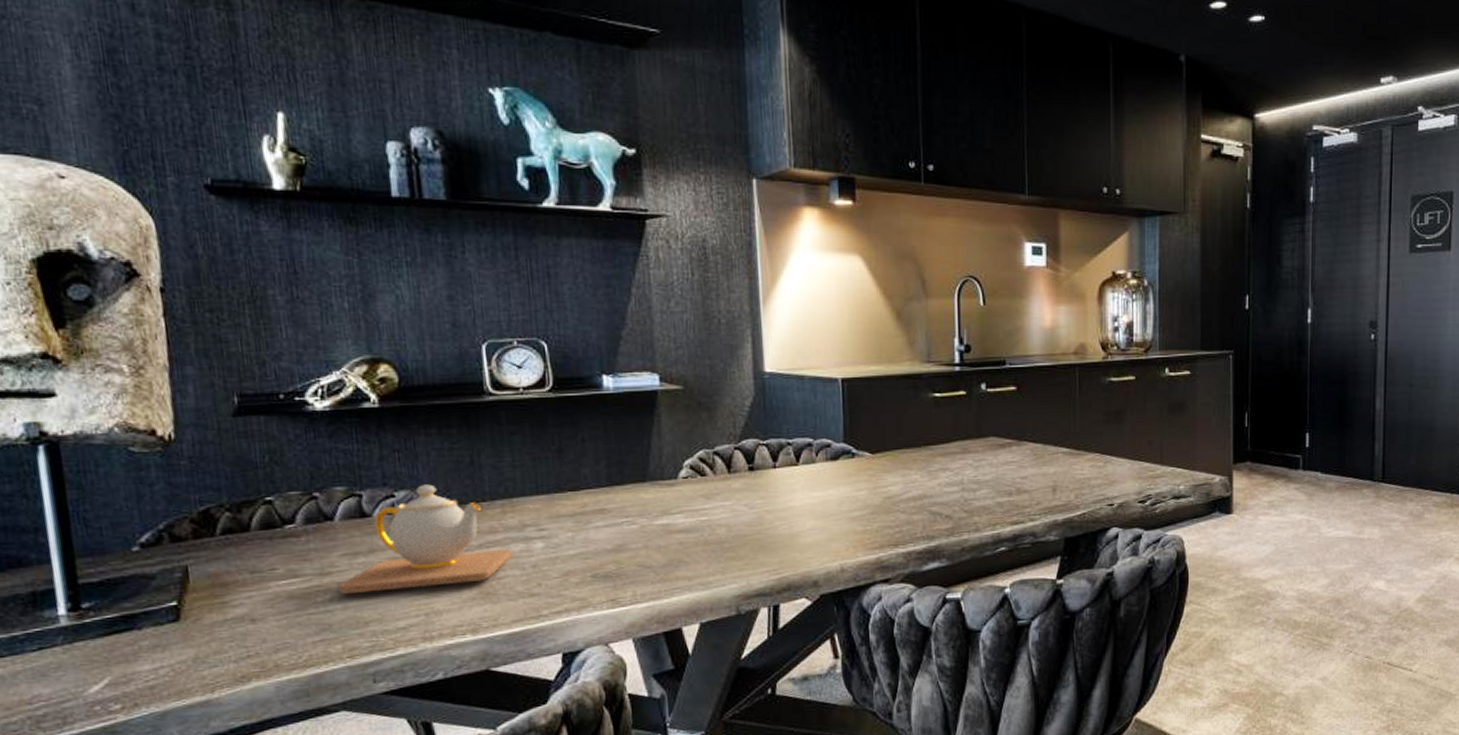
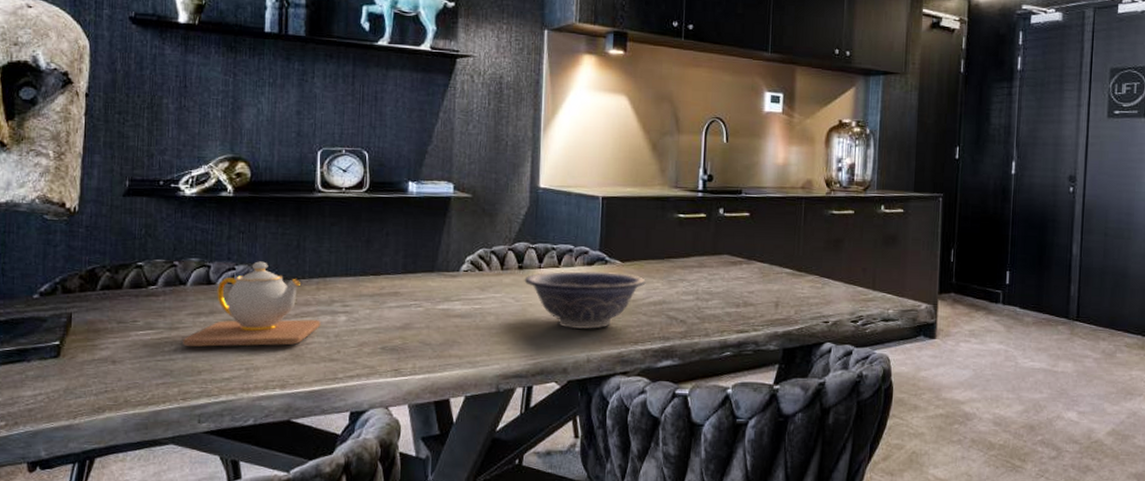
decorative bowl: none [757,466,902,536] -> present [524,270,646,330]

